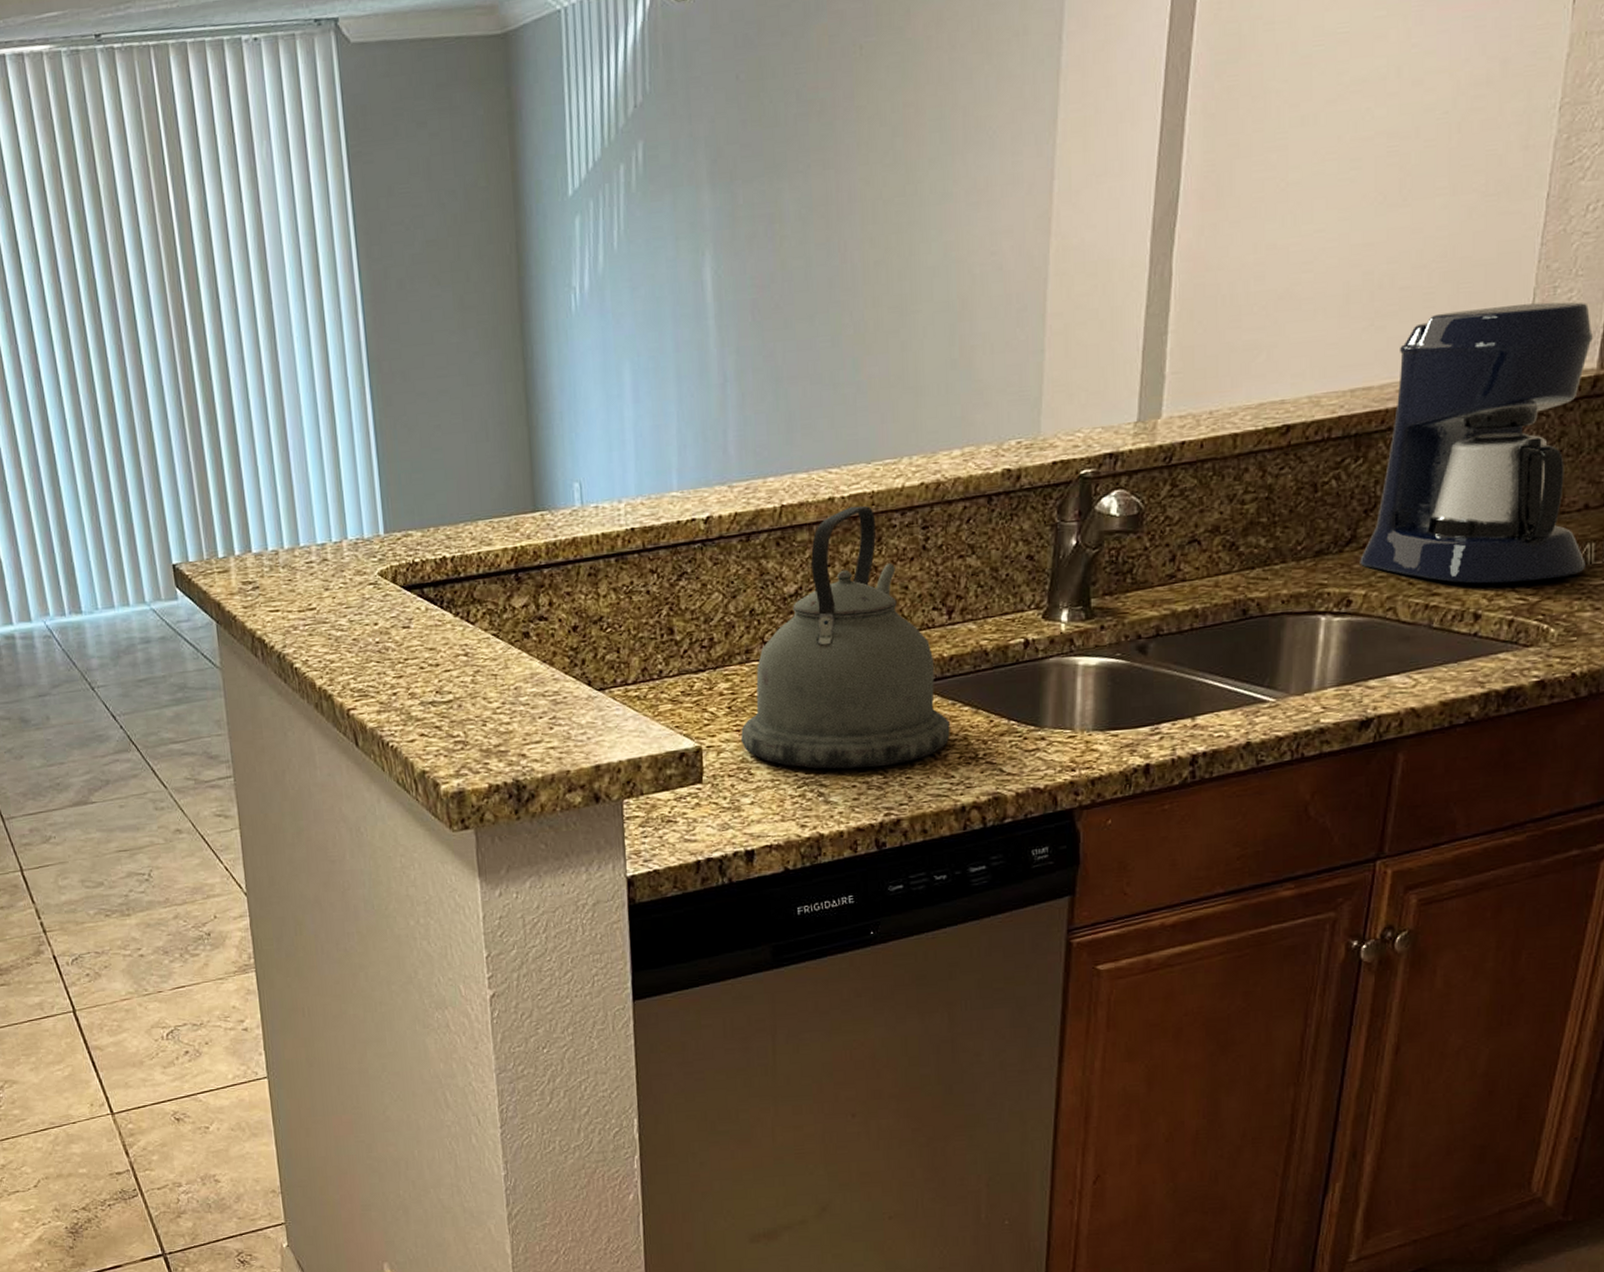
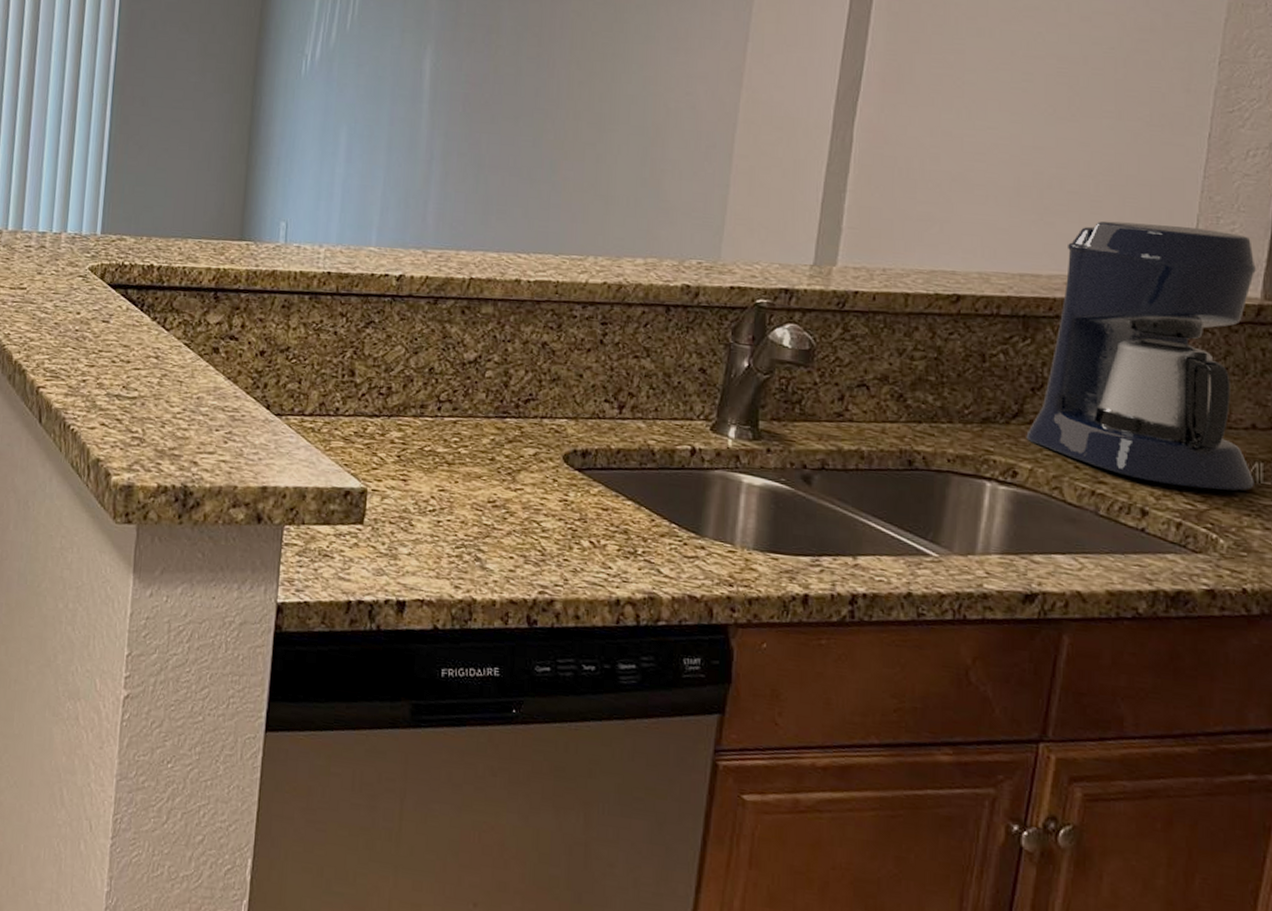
kettle: present [741,505,950,769] -> none [406,291,612,544]

